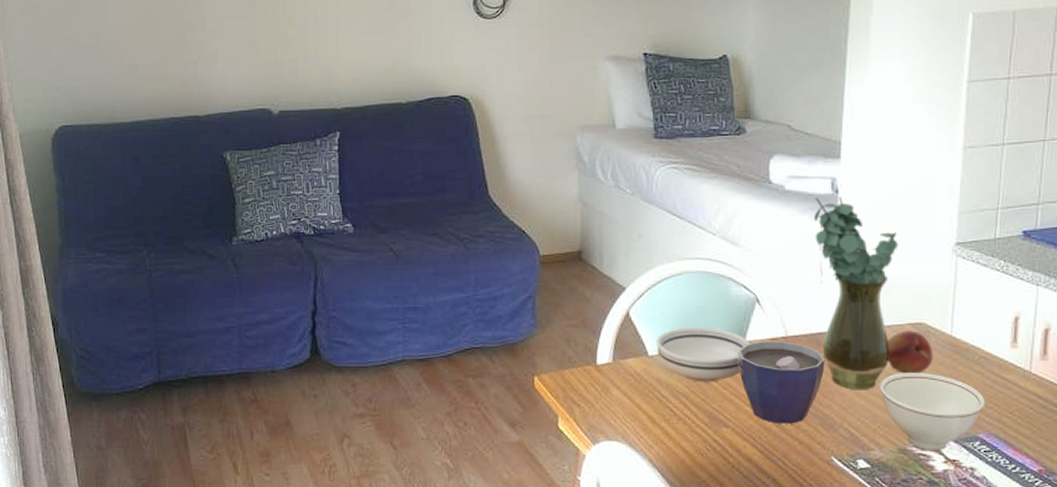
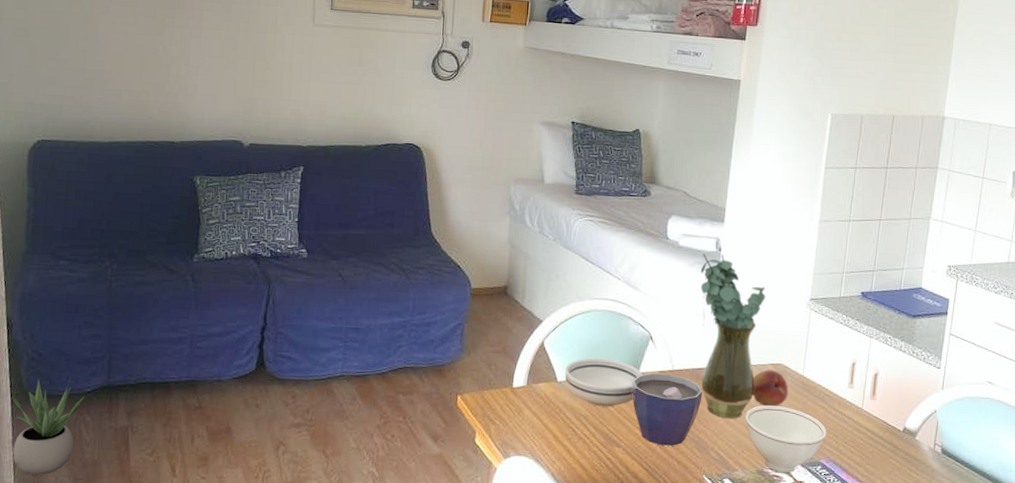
potted plant: none [65,374,138,476] -> present [12,377,86,475]

